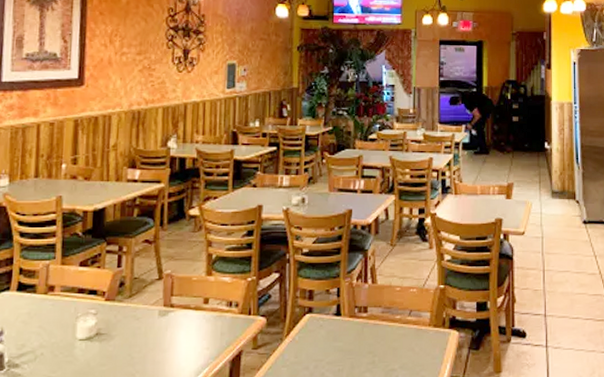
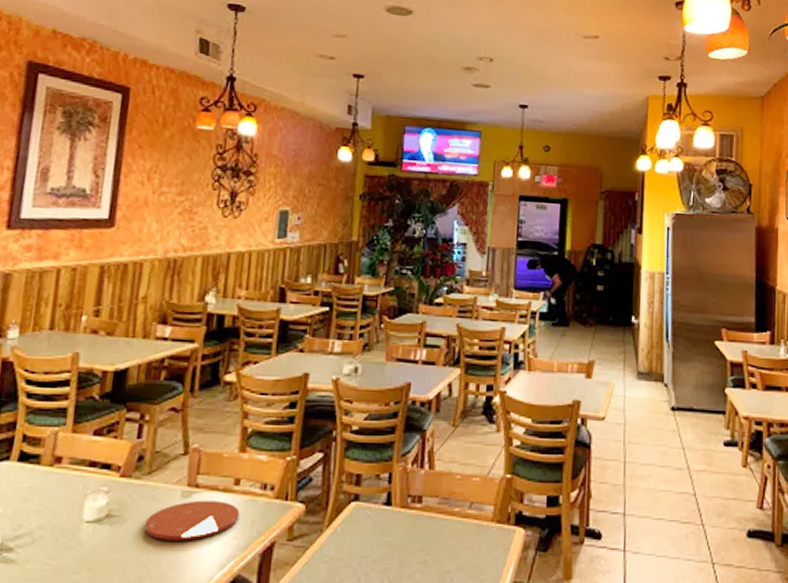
plate: none [129,317,210,353] -> present [144,500,240,541]

